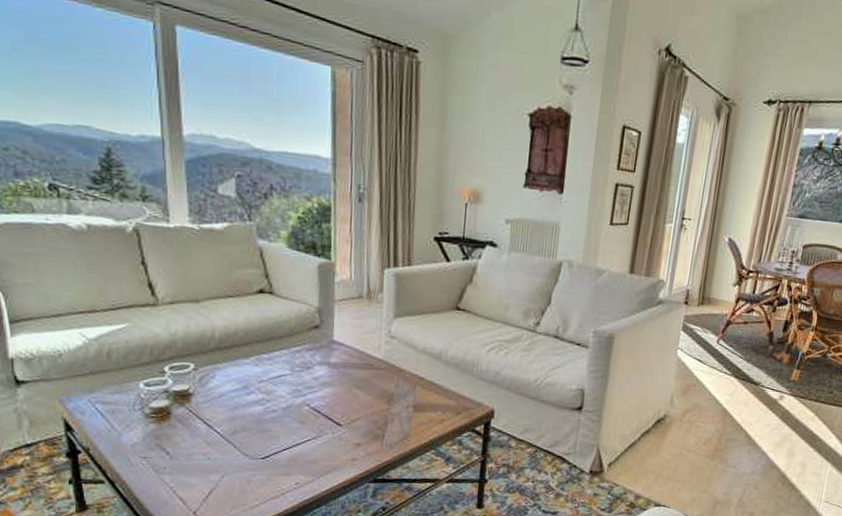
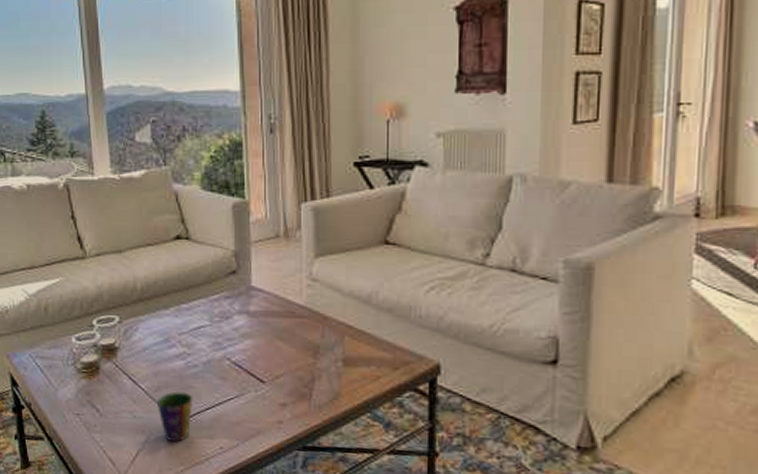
cup: none [232,434,271,480] -> present [156,391,193,442]

